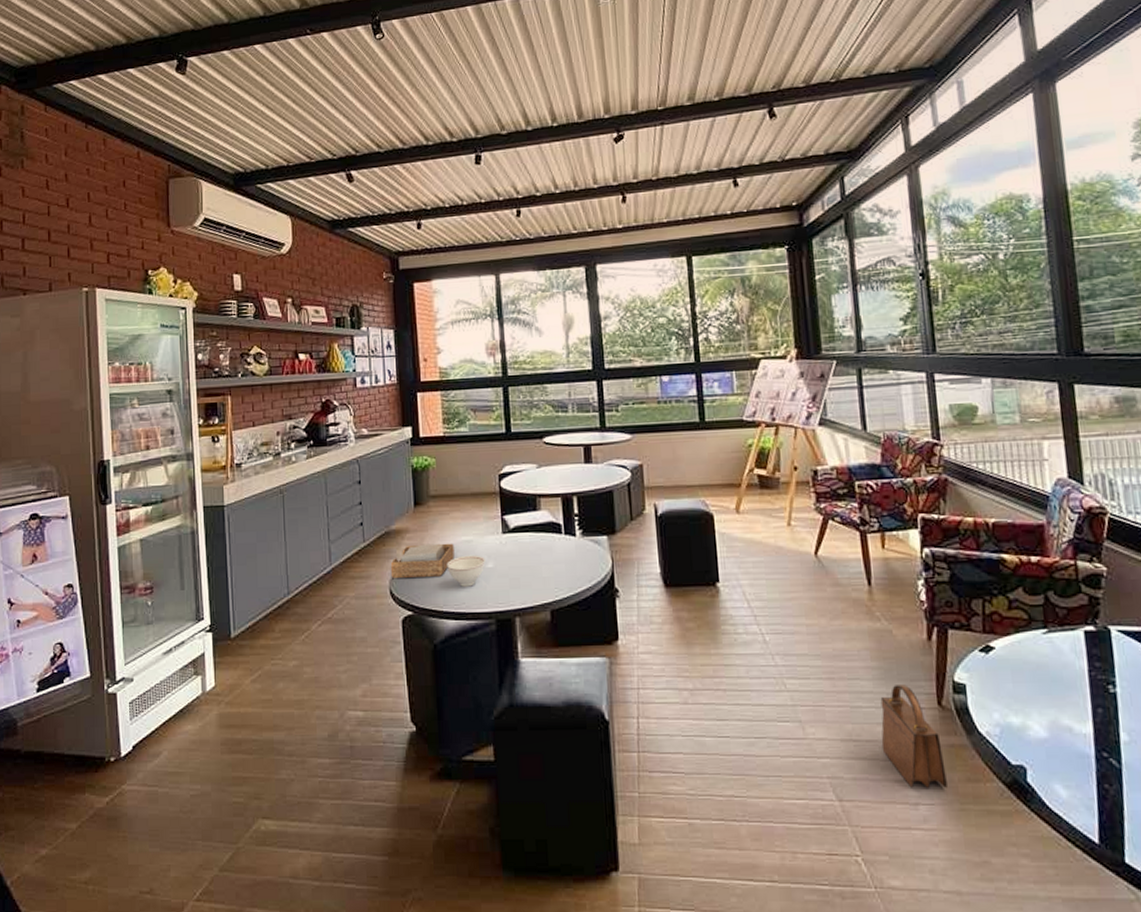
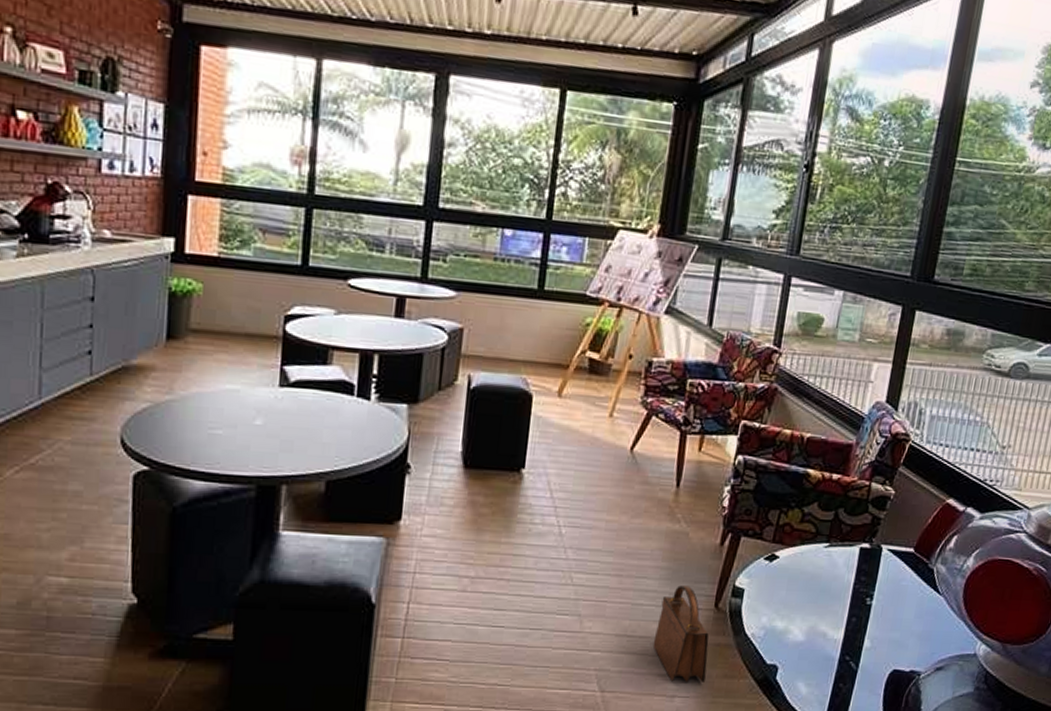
napkin holder: present [390,543,455,579] -> none [124,387,214,428]
bowl: present [446,555,485,587] -> none [201,407,253,445]

